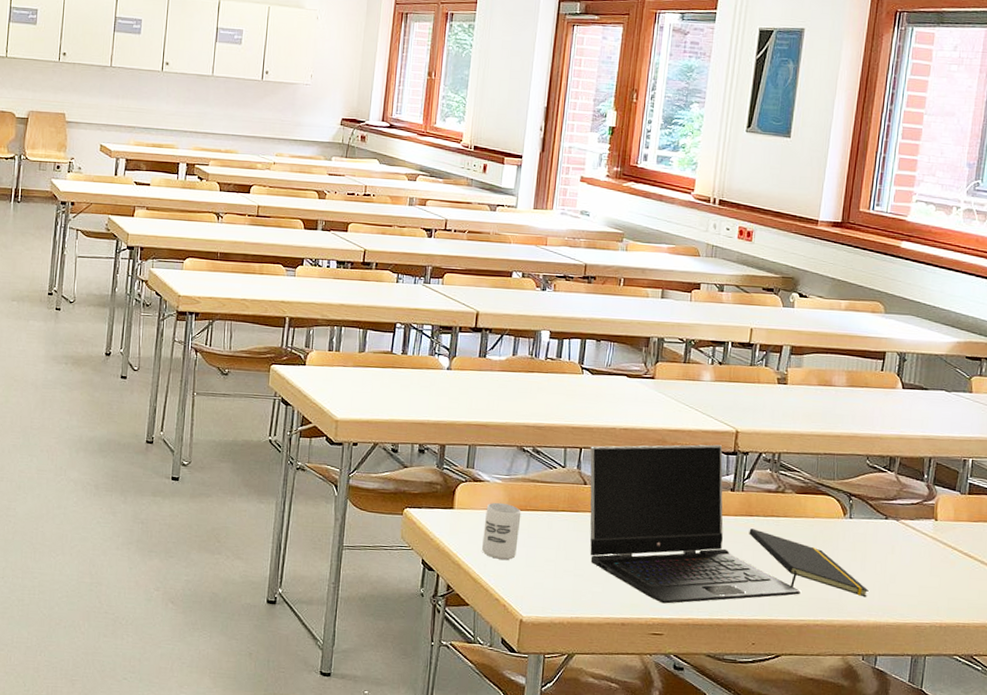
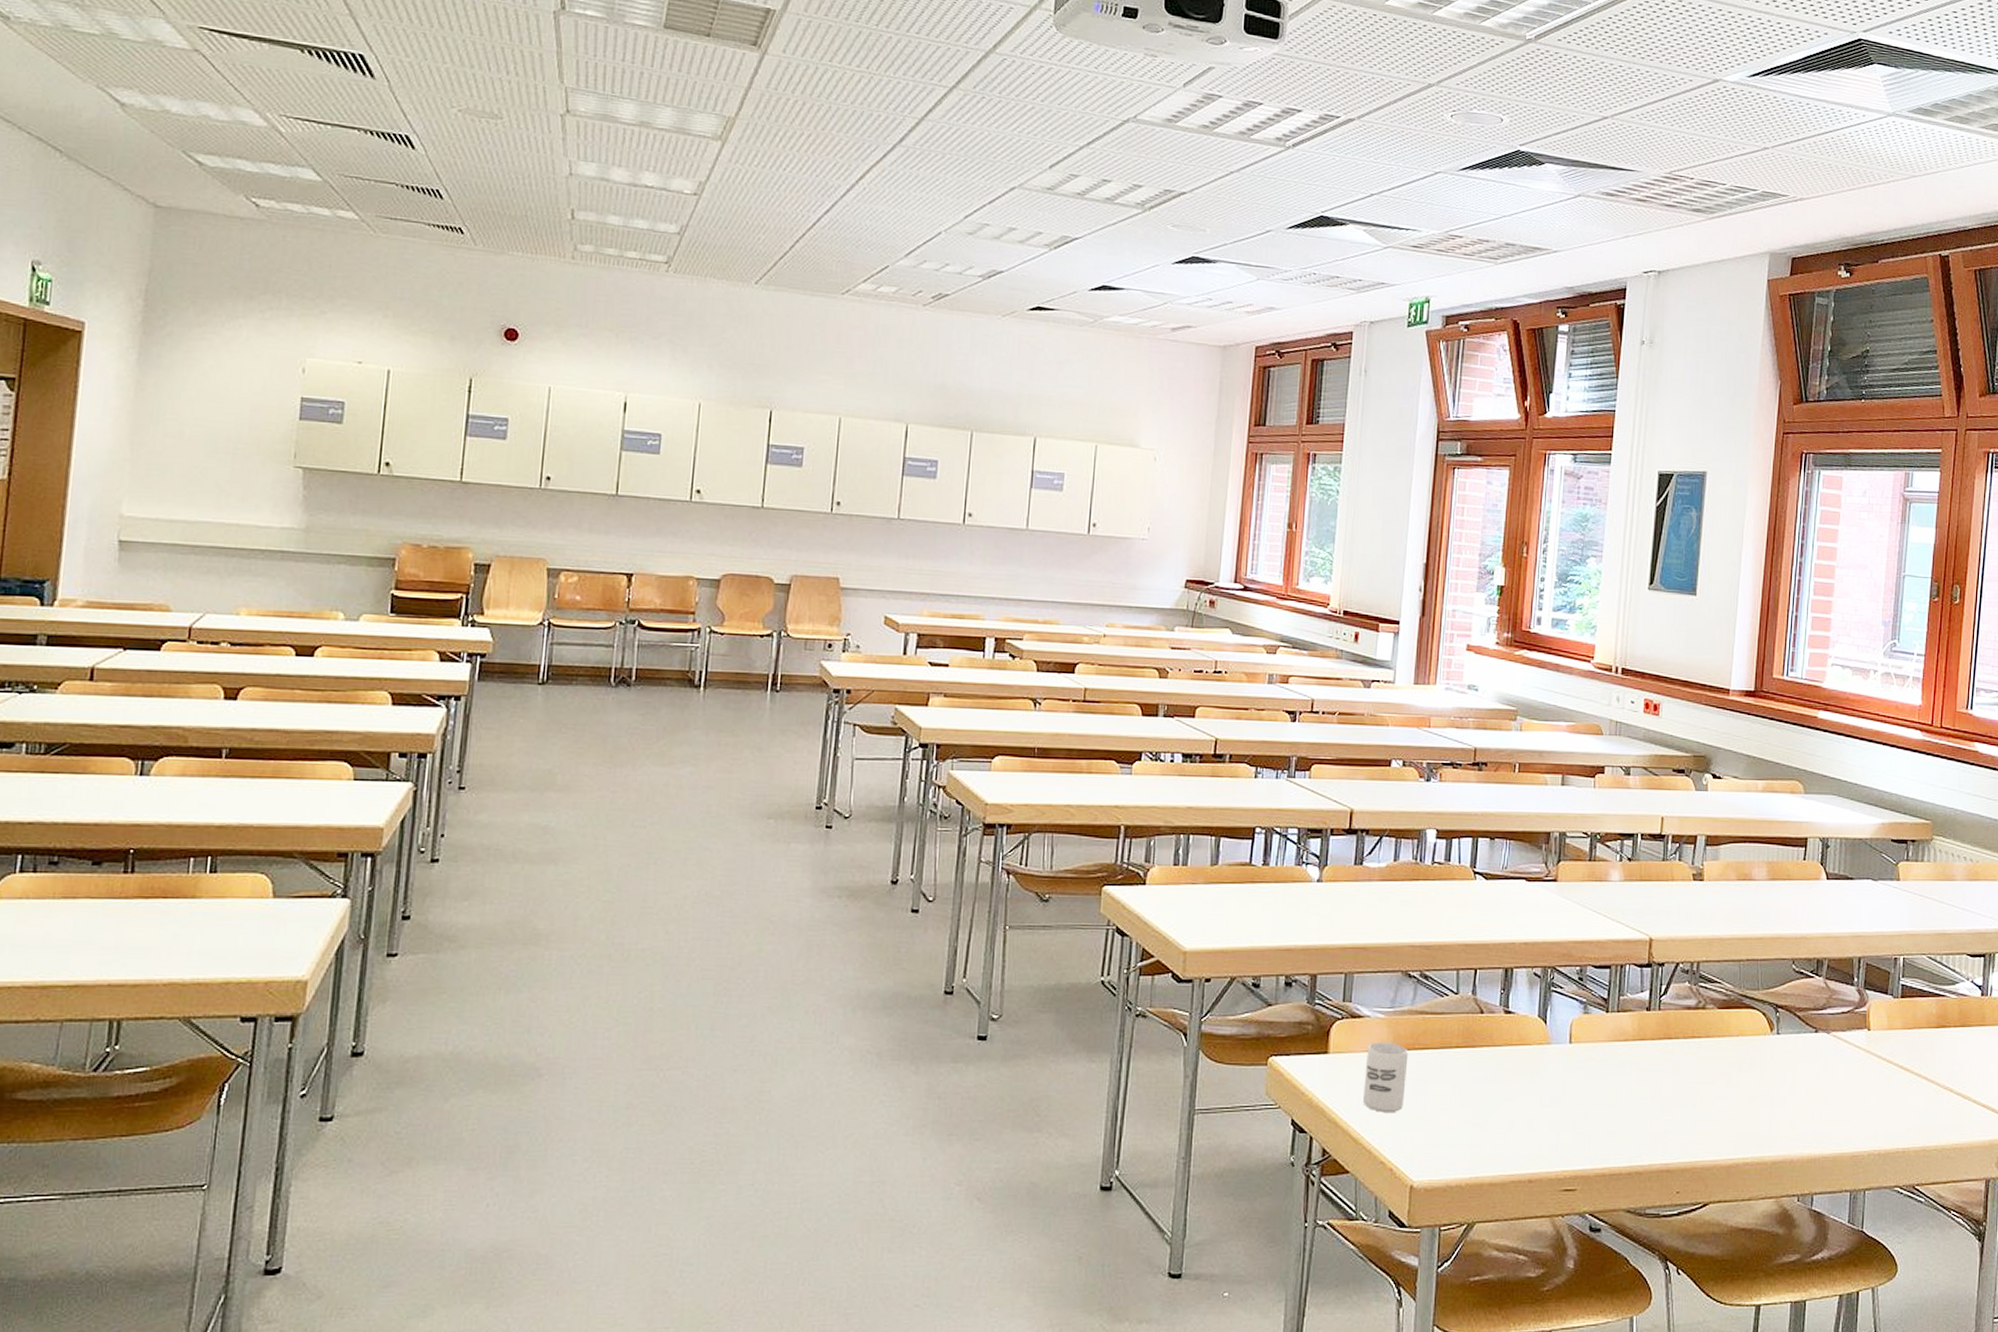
laptop computer: present [590,444,800,604] -> none [1486,956,1727,1152]
notepad: present [749,528,869,598] -> none [1668,1054,1801,1127]

